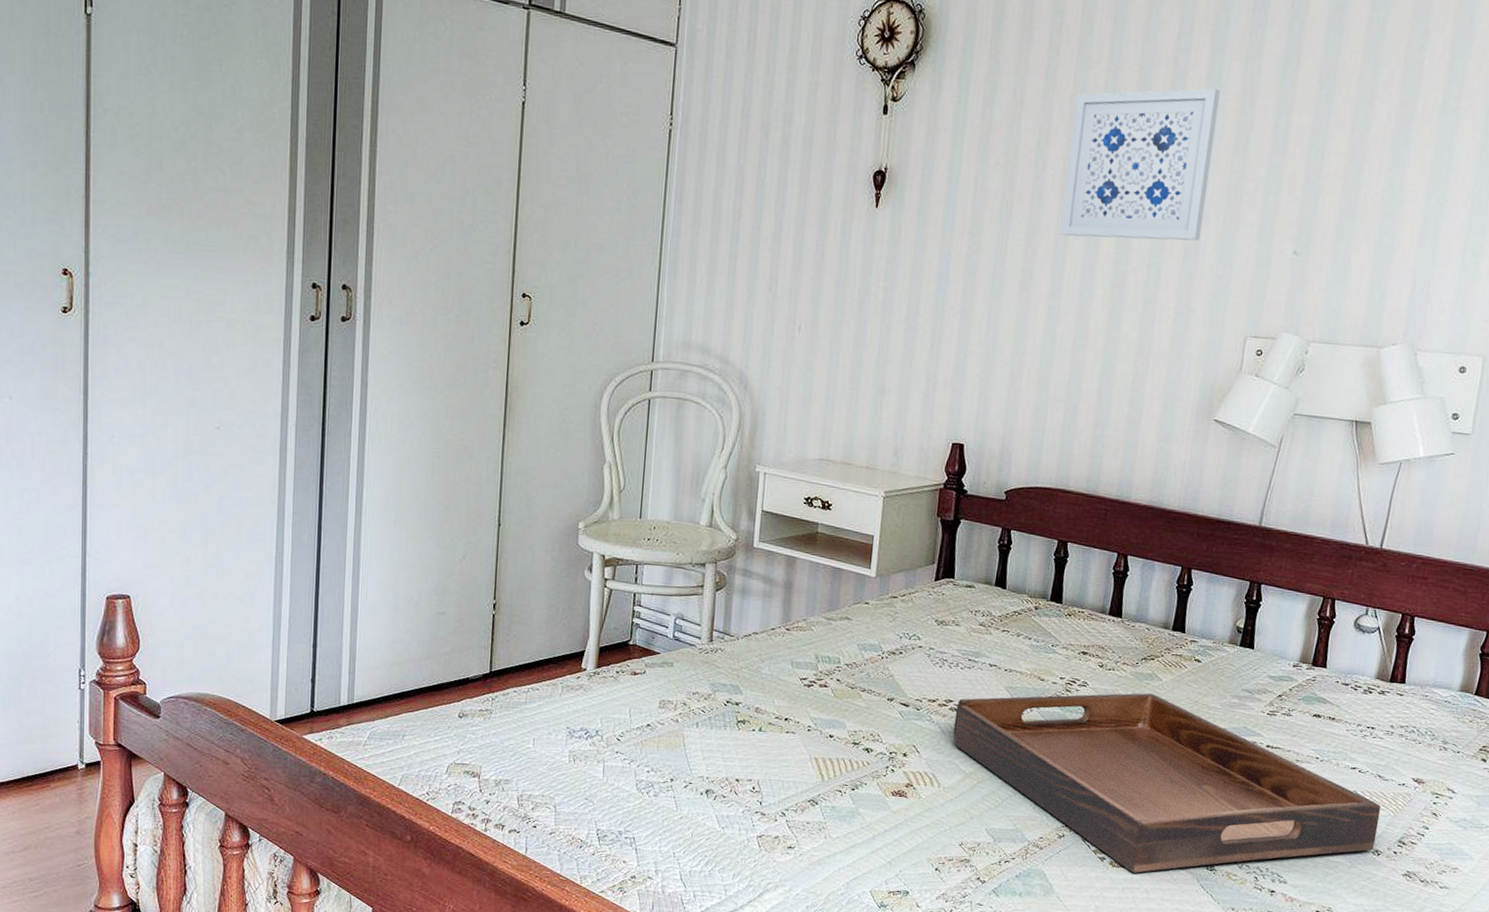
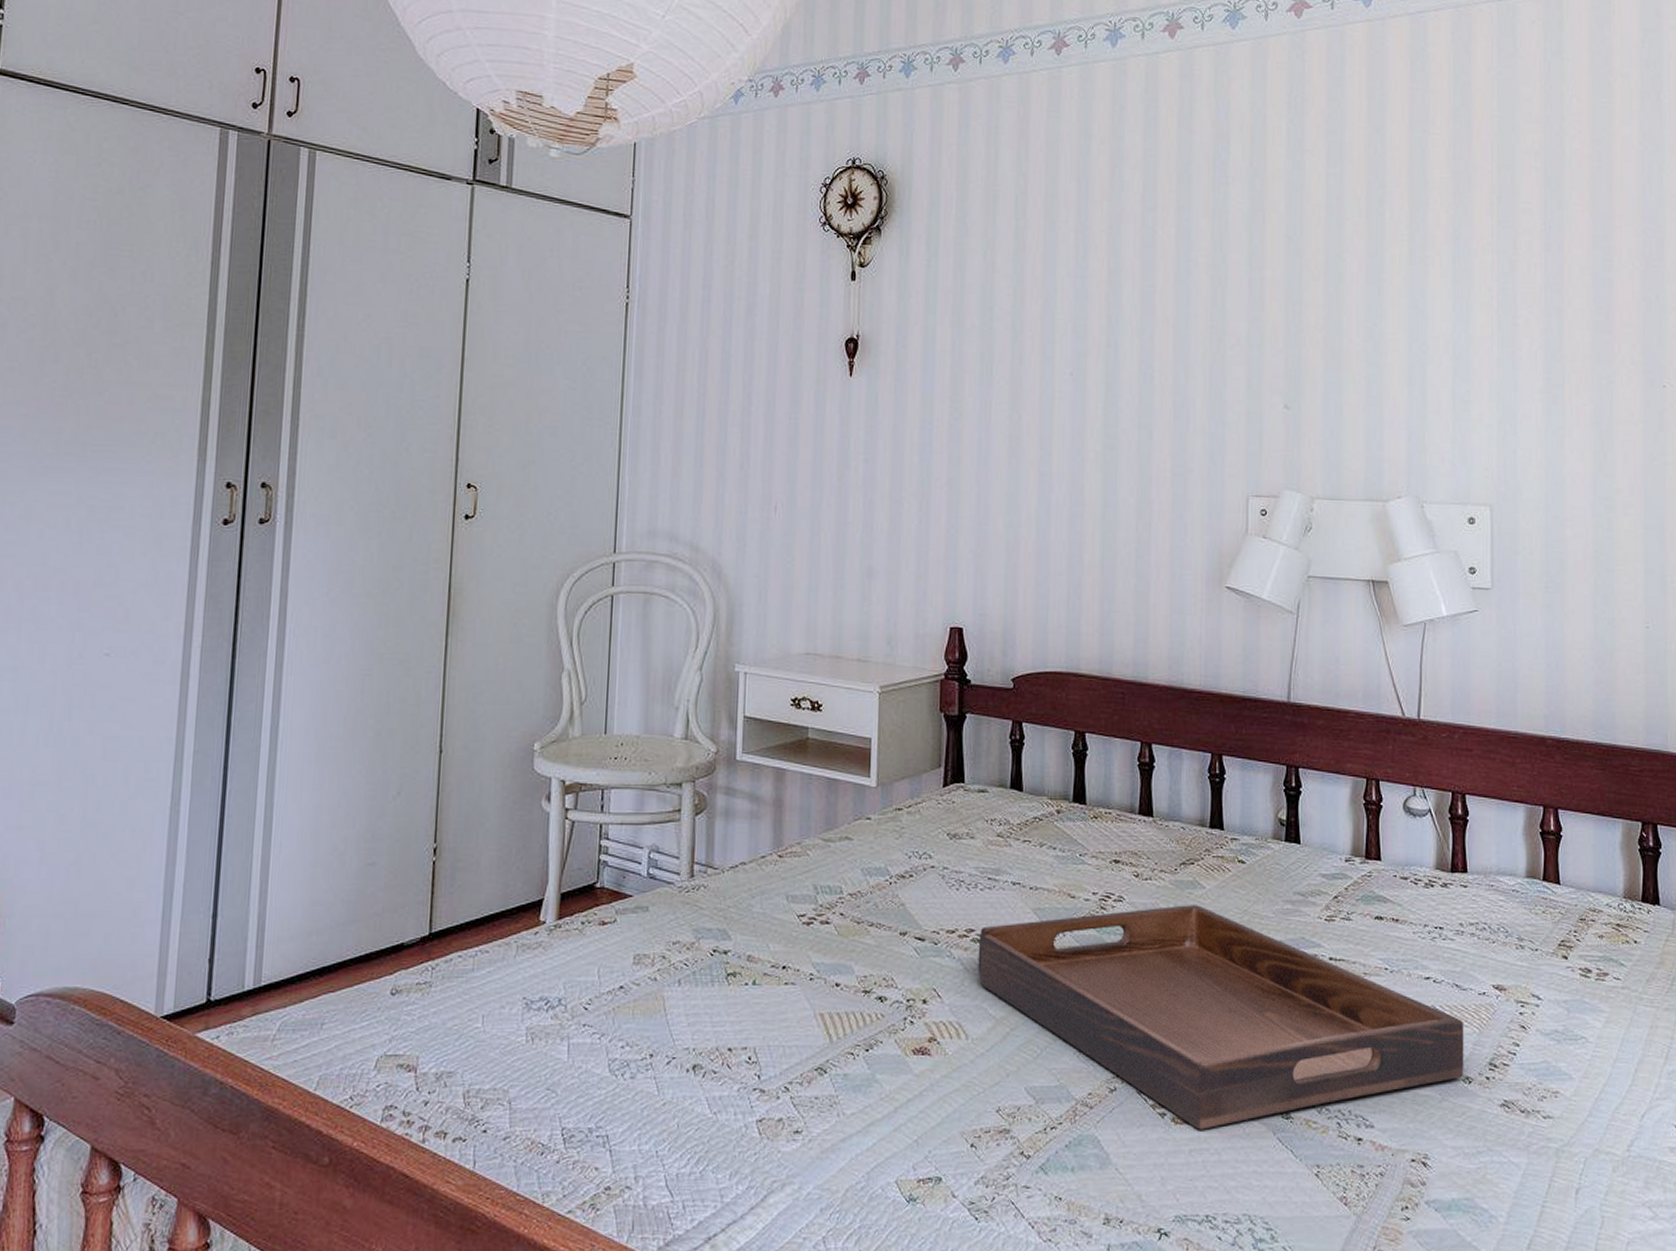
wall art: present [1059,88,1221,241] -> none [1044,245,1191,399]

